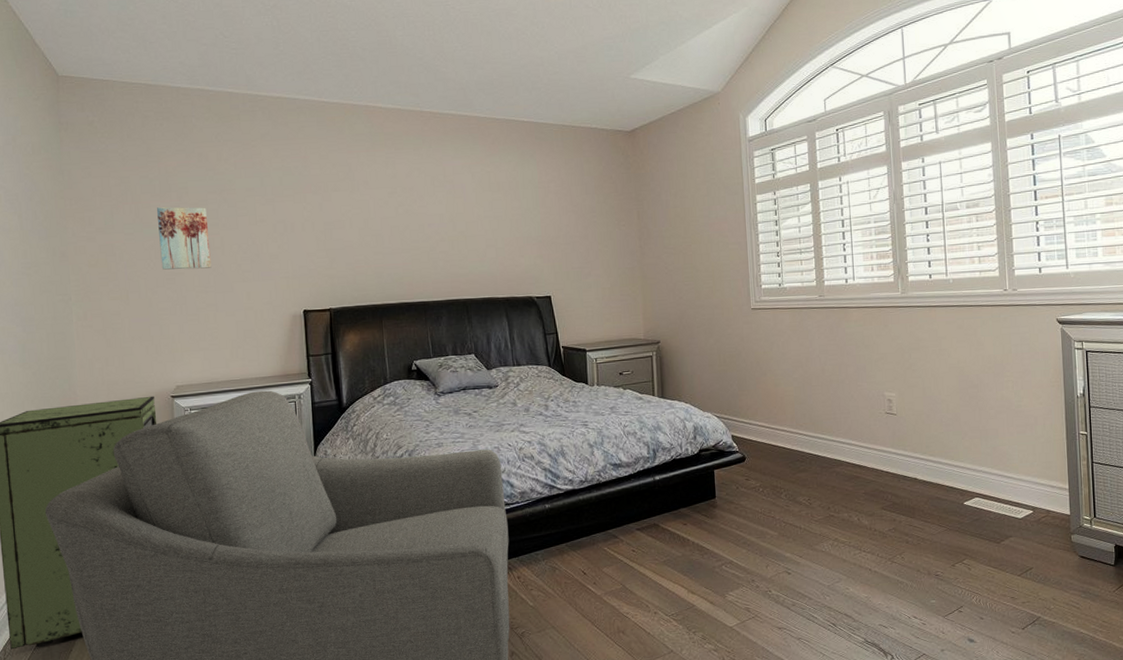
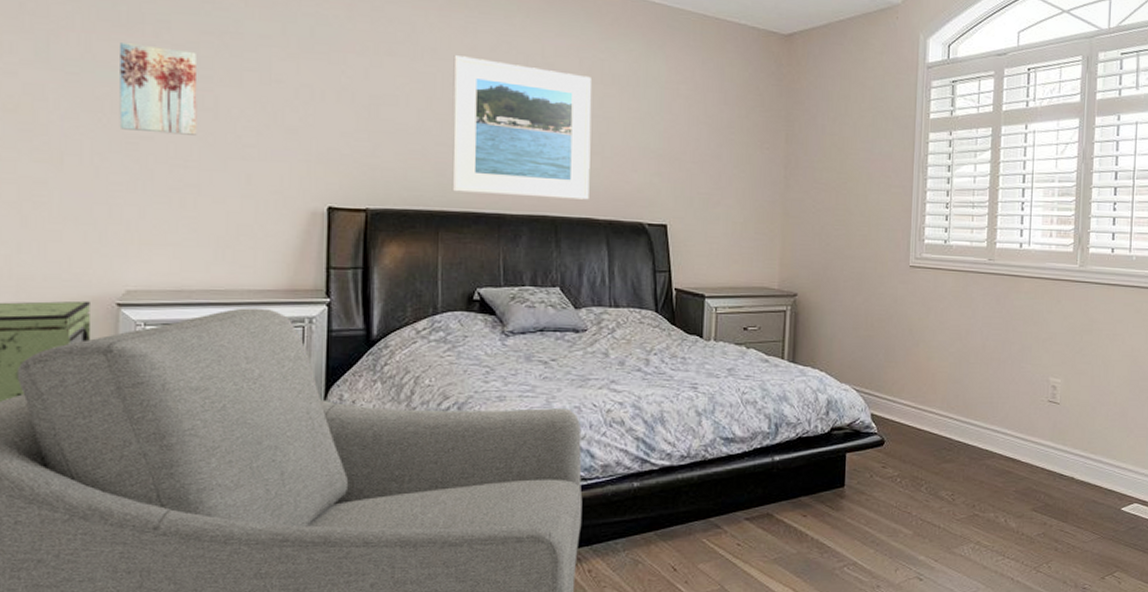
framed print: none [380,183,489,288] -> present [452,55,592,200]

